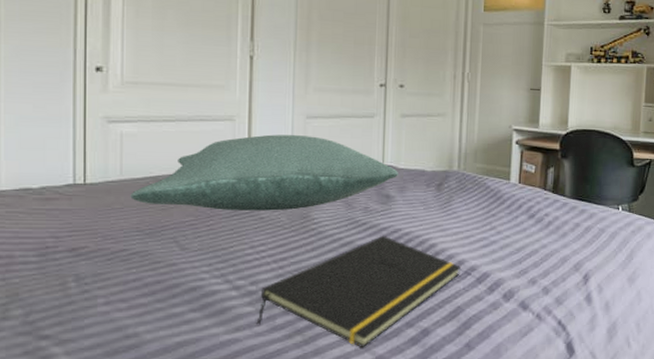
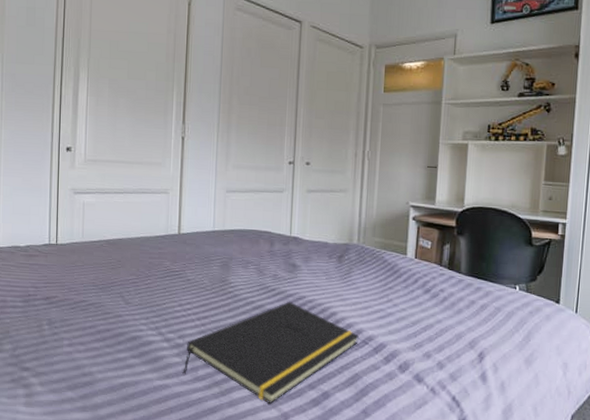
pillow: present [130,134,398,211] -> none [89,206,304,274]

